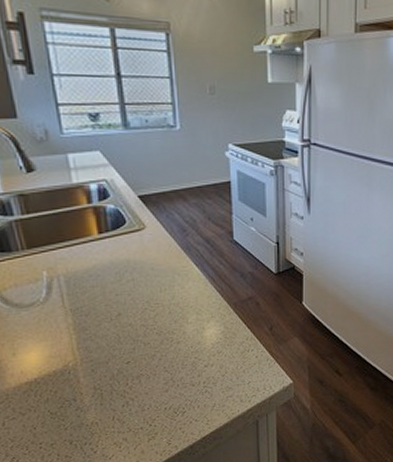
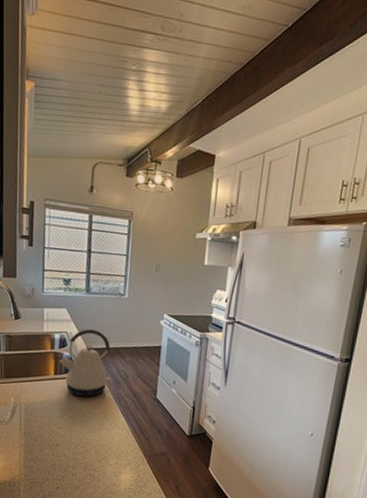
kettle: none [103,173,175,254] -> present [60,329,111,397]

